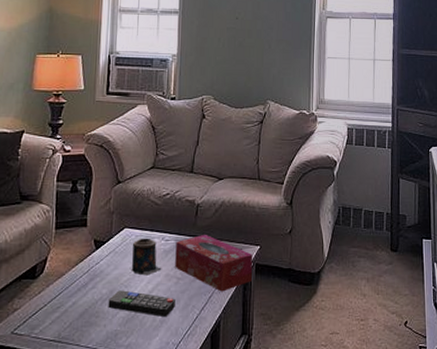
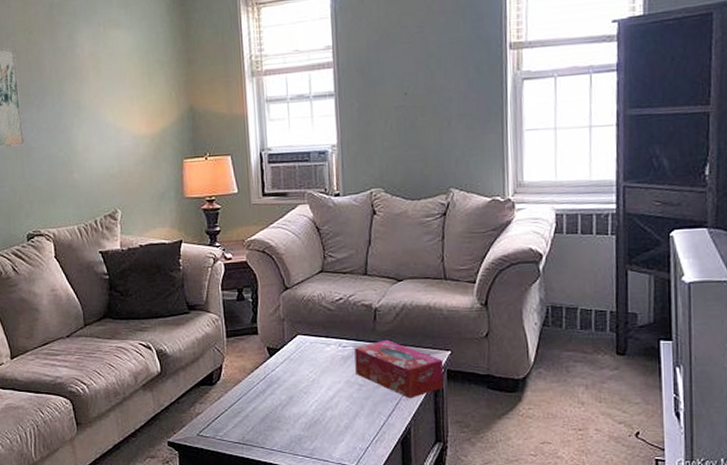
remote control: present [108,290,175,317] -> none [288,396,359,422]
candle: present [132,238,162,276] -> none [308,344,342,382]

